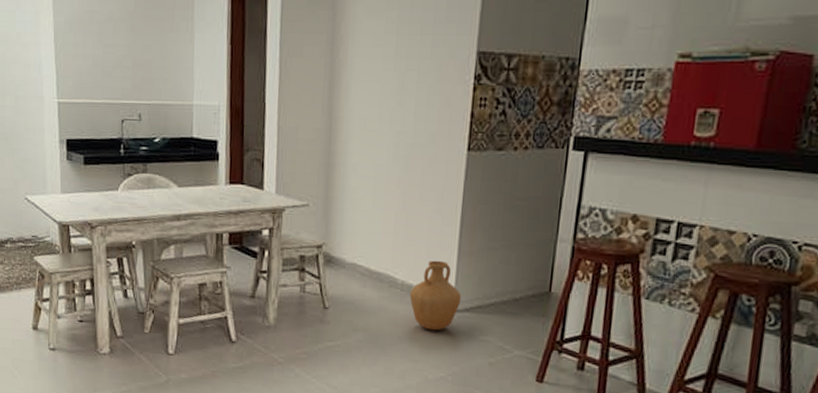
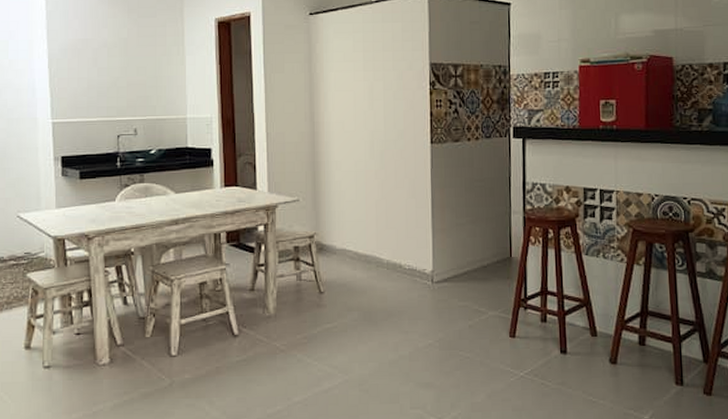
vase: present [410,260,462,331] -> none [395,239,440,302]

